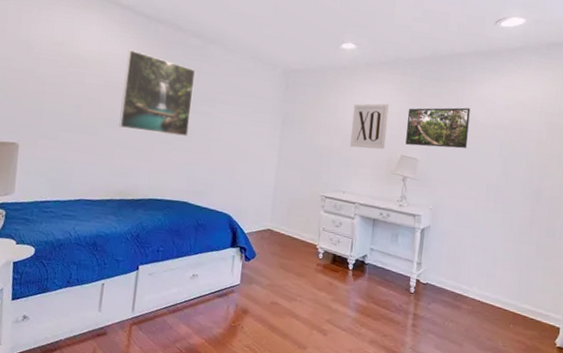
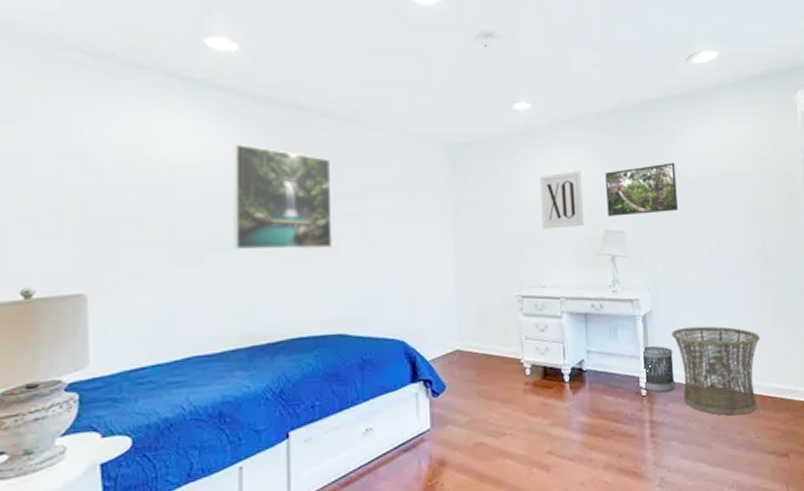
wastebasket: none [411,254,443,294] -> present [641,346,675,393]
basket: none [443,244,521,326] -> present [671,326,760,416]

